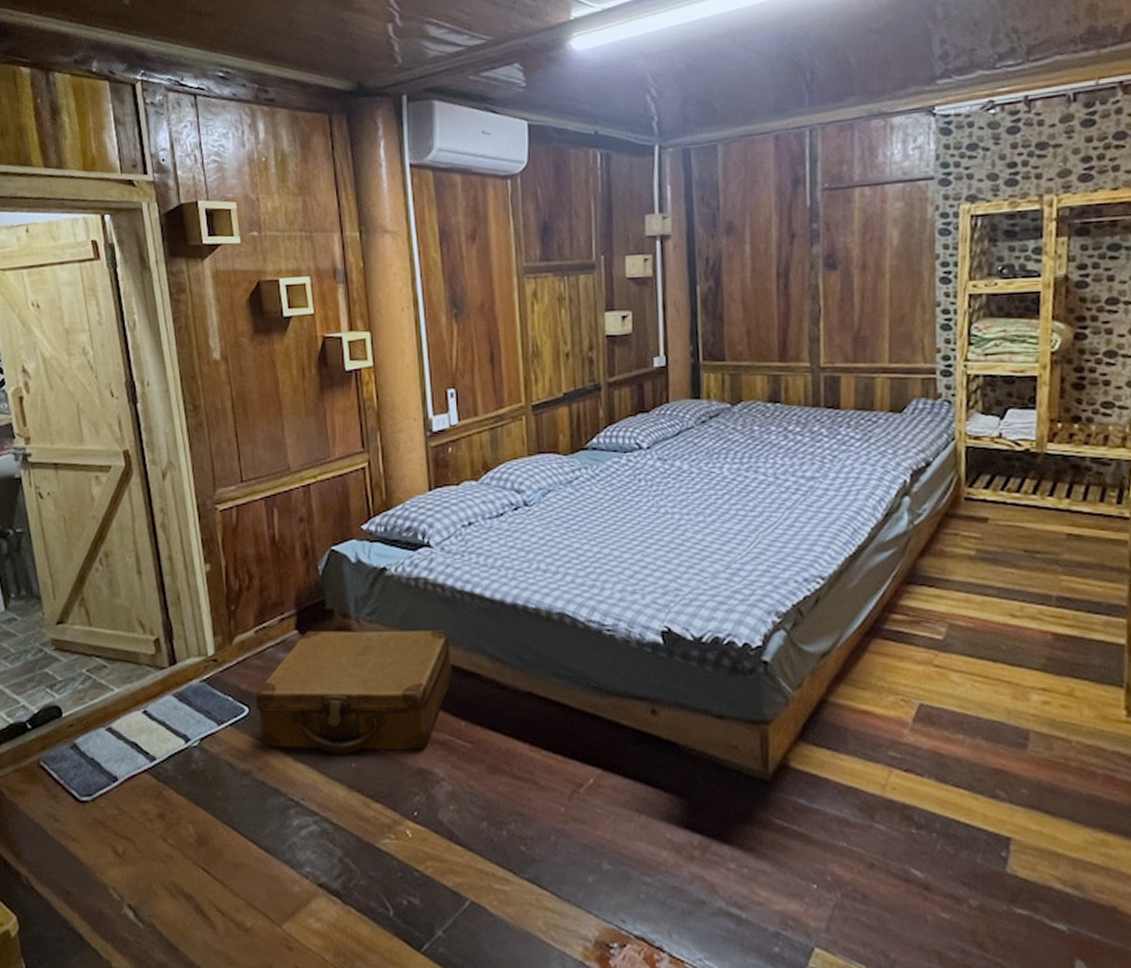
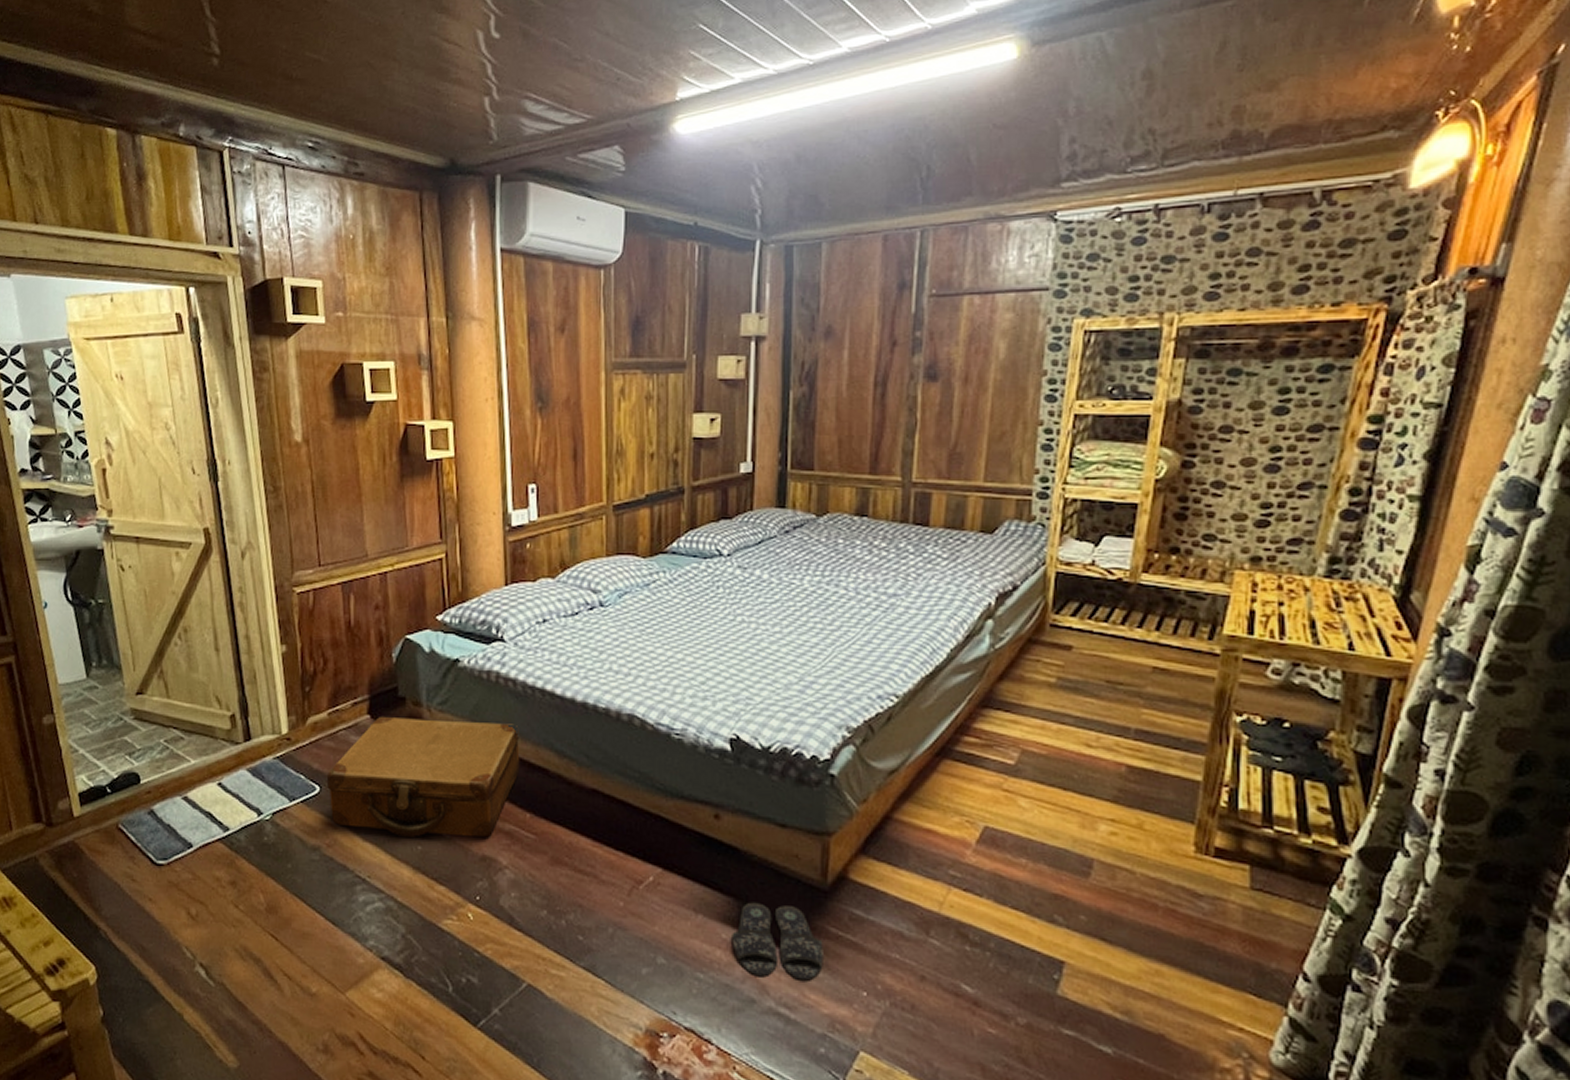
slippers: none [676,798,771,877] -> present [732,902,823,981]

